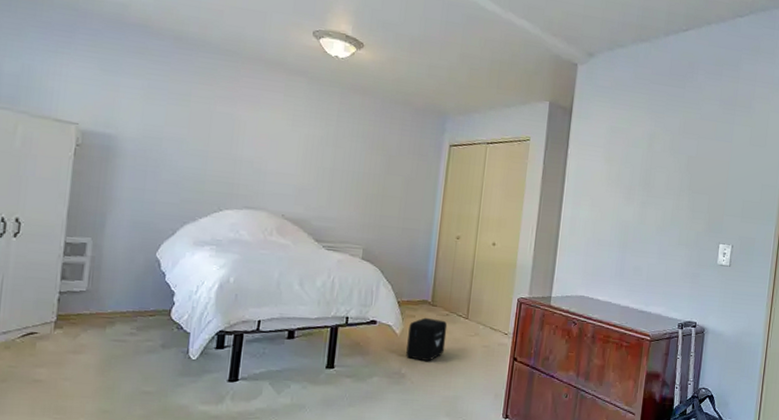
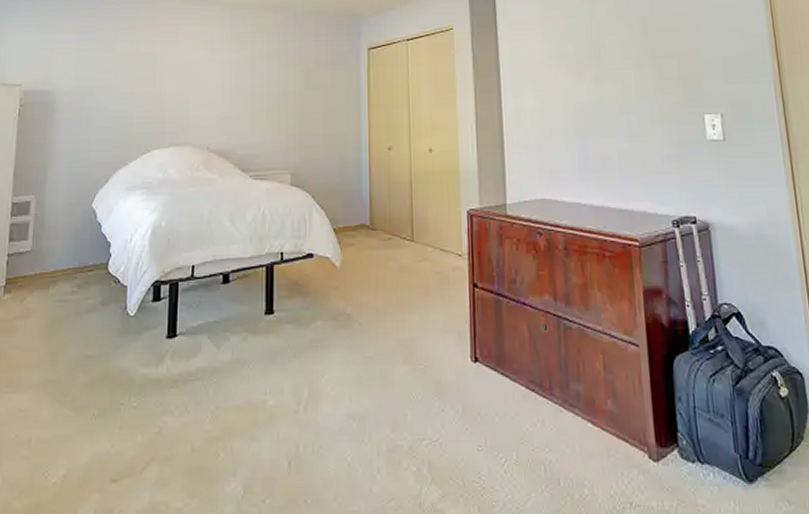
air purifier: present [406,317,448,362] -> none [349,244,392,298]

